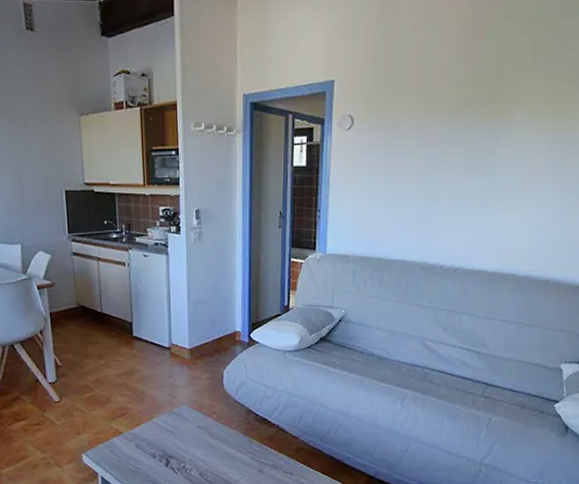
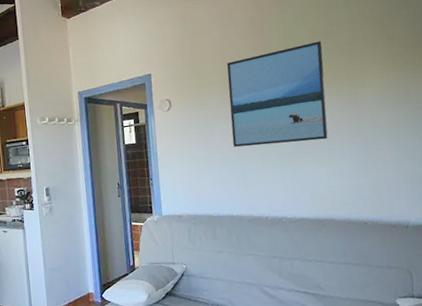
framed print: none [418,59,544,183] -> present [226,41,328,147]

